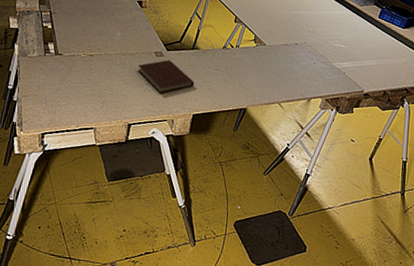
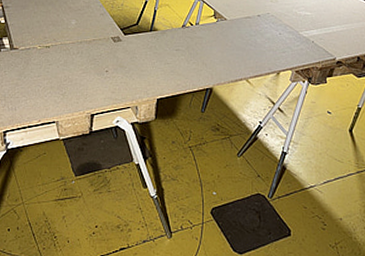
notebook: present [137,60,195,94] -> none [95,44,156,81]

